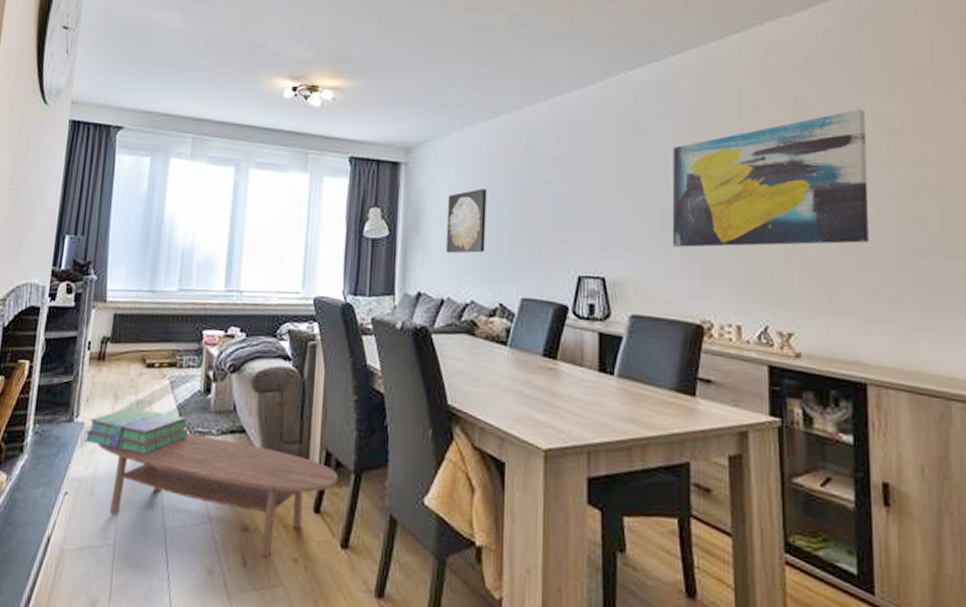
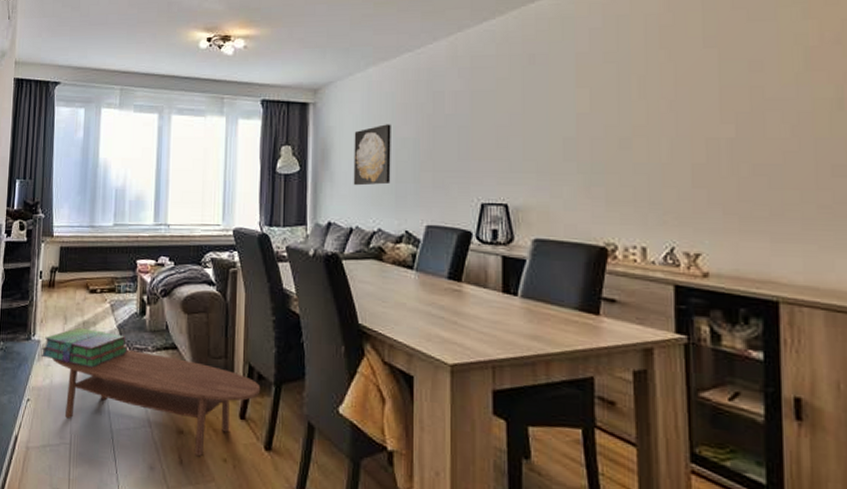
wall art: present [672,108,869,248] -> none [575,27,784,173]

